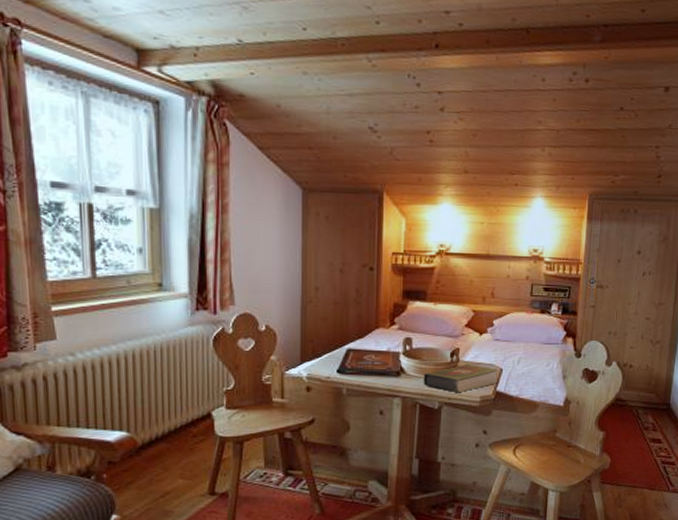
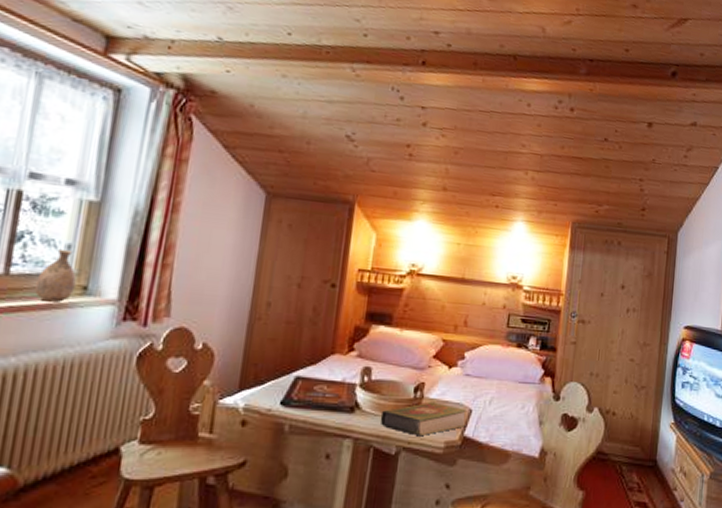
vase: none [119,252,152,300] -> present [35,248,77,304]

